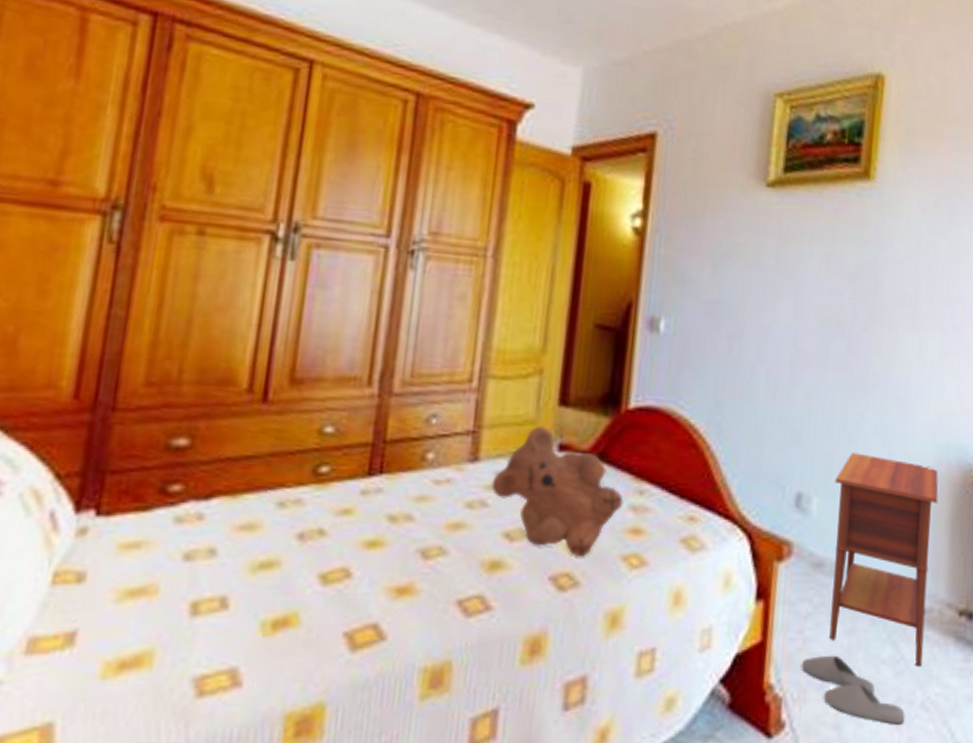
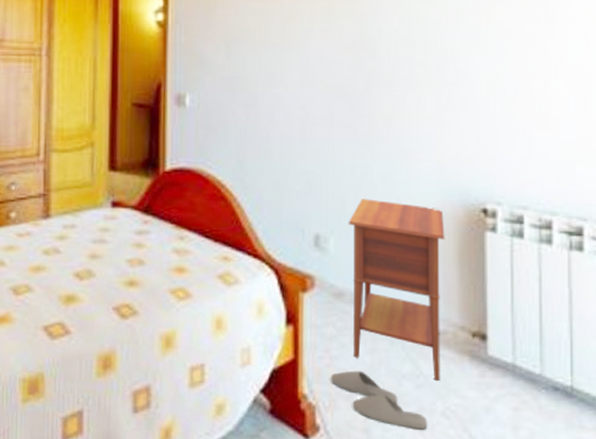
teddy bear: present [491,426,624,556] -> none [61,188,168,290]

